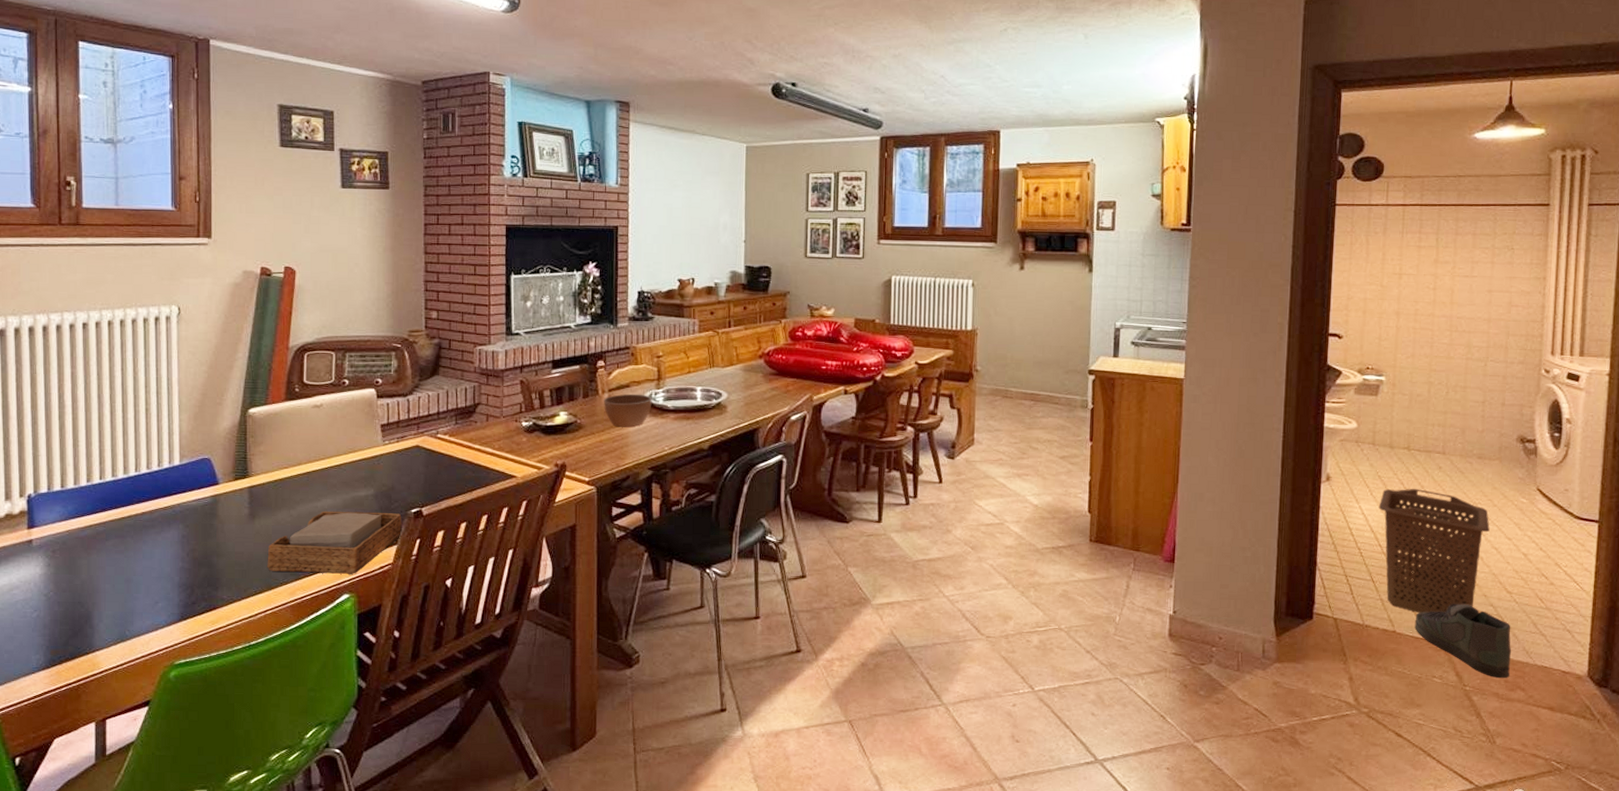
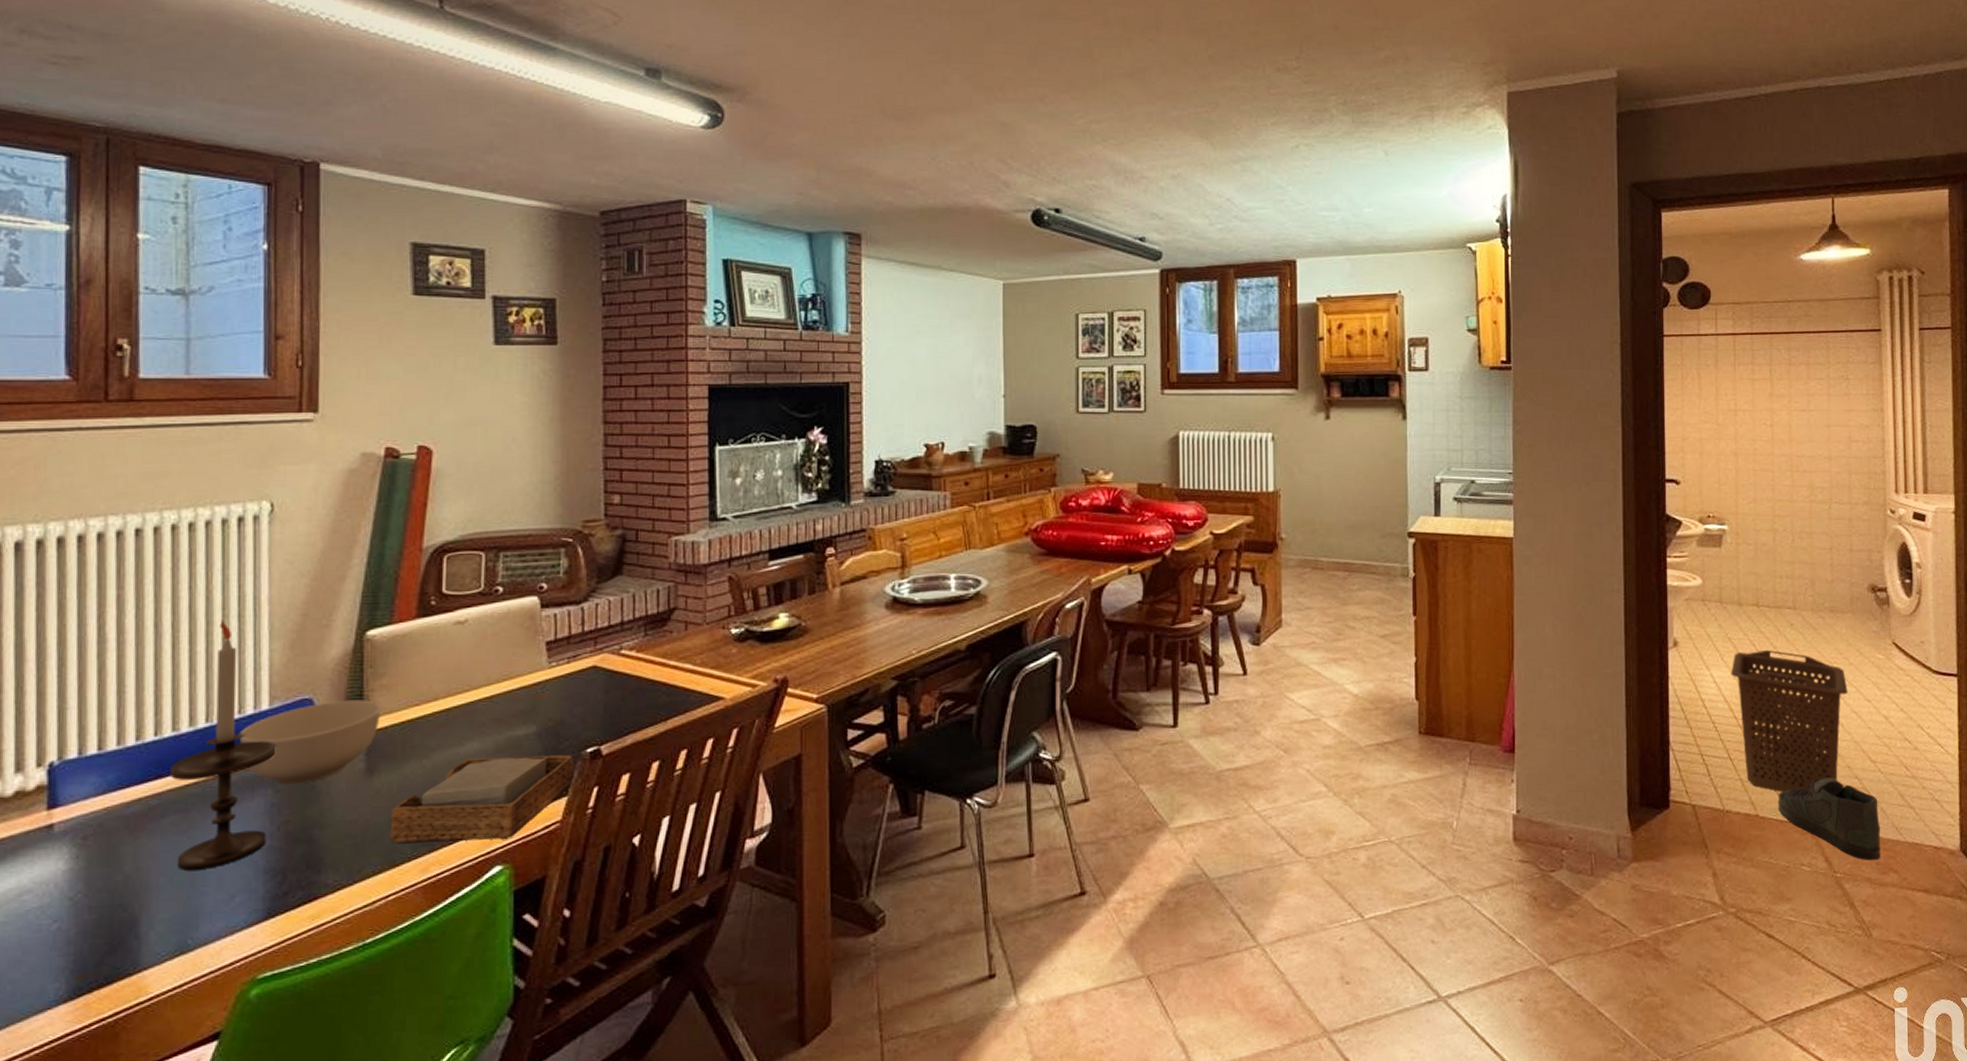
candlestick: none [111,395,185,581] -> present [170,620,277,870]
bowl: none [159,461,261,522] -> present [239,699,382,785]
bowl: present [603,393,652,428] -> none [834,586,895,629]

